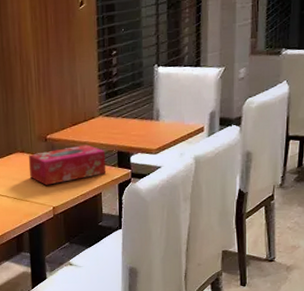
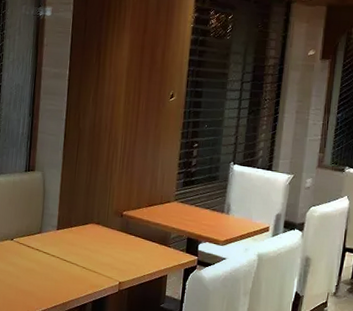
tissue box: present [28,144,106,185] -> none [101,226,176,260]

